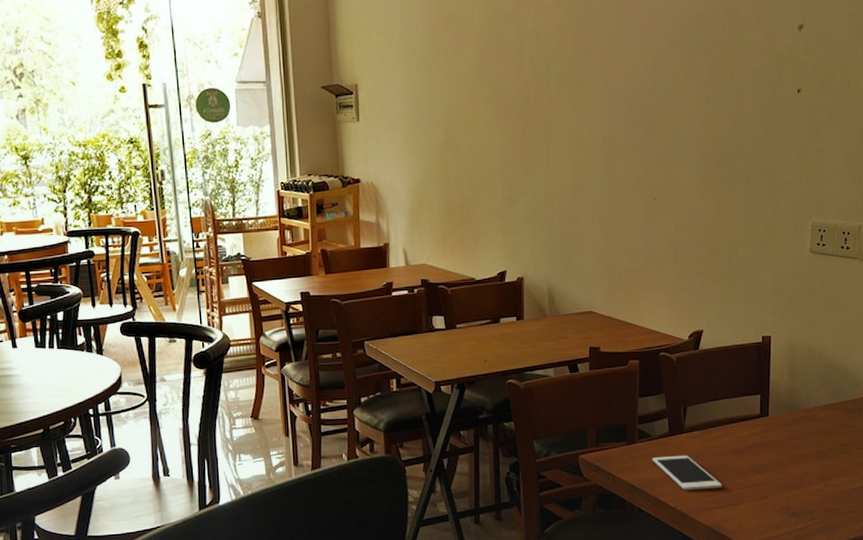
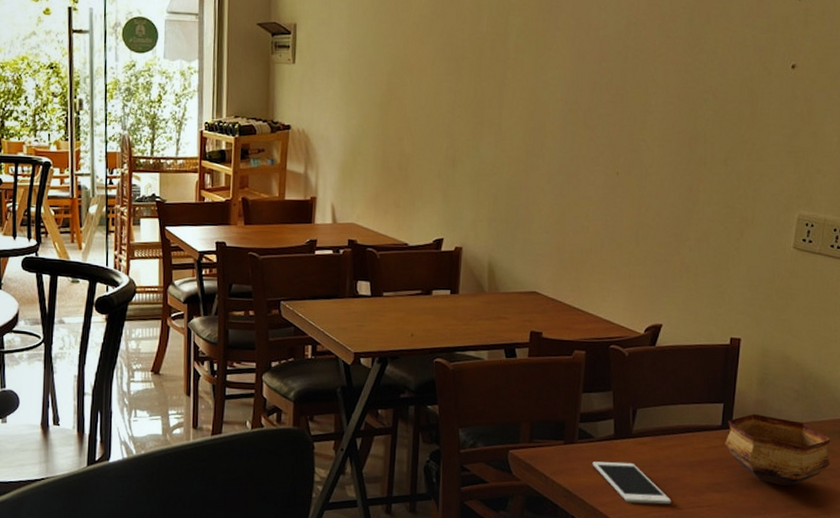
bowl: none [764,401,854,461] -> present [725,414,831,486]

